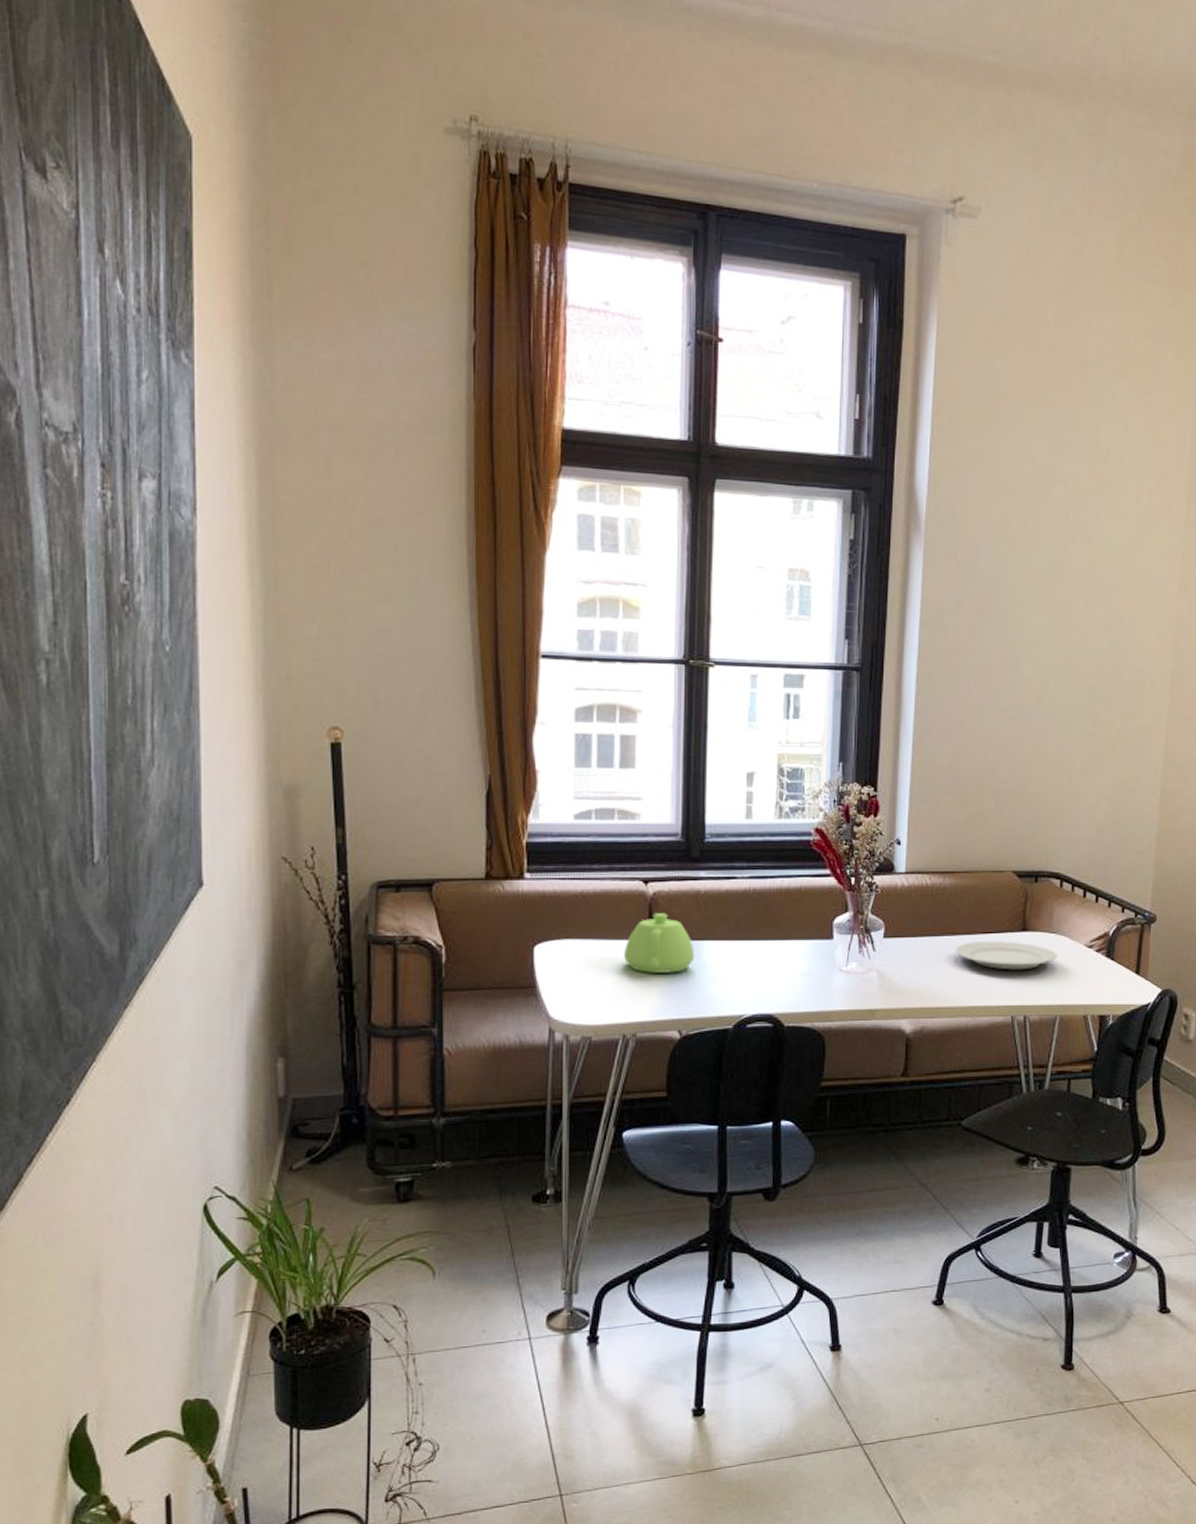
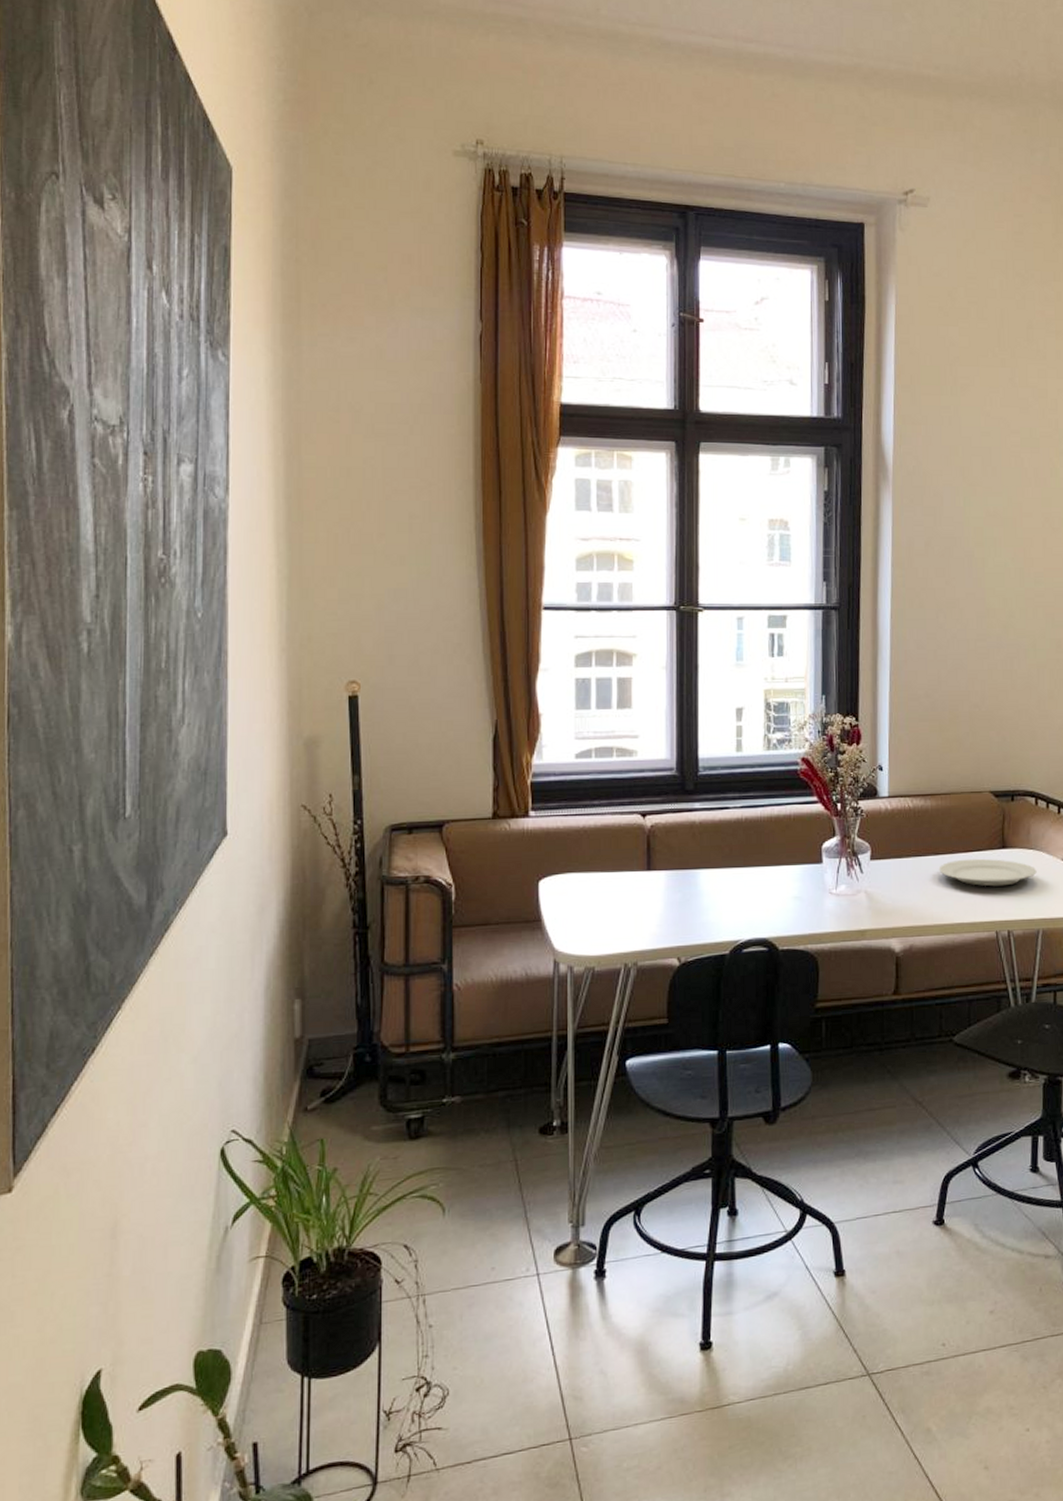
teapot: present [623,913,694,973] -> none [623,844,691,903]

